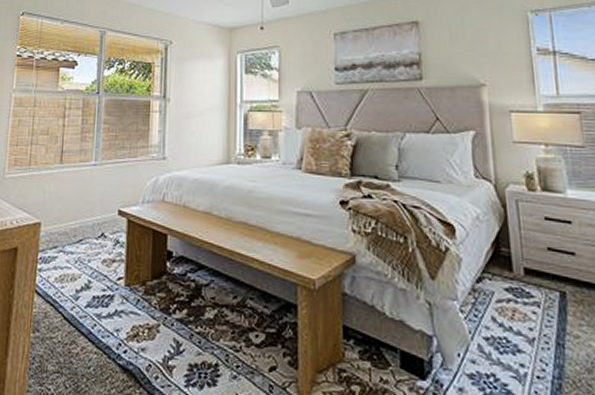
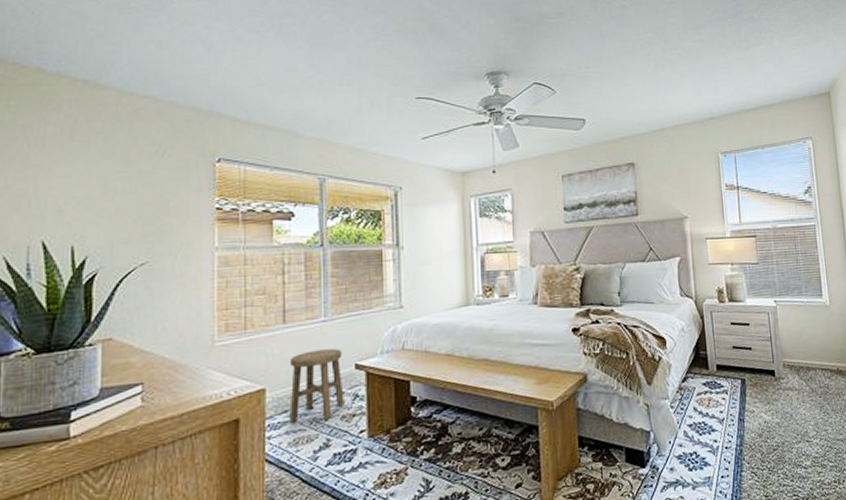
stool: none [58,192,108,261] -> present [290,348,344,422]

